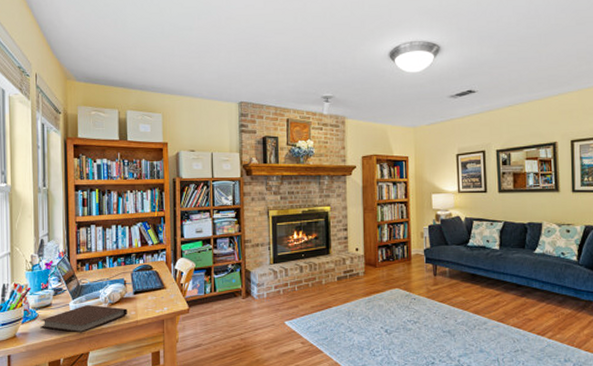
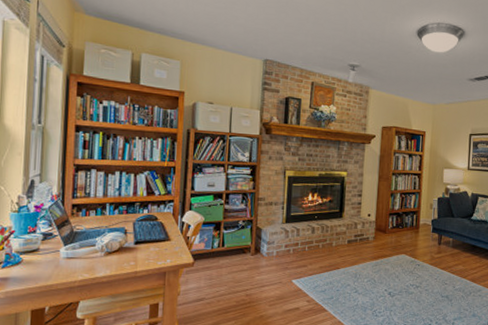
notebook: present [40,305,127,333] -> none [24,252,126,281]

